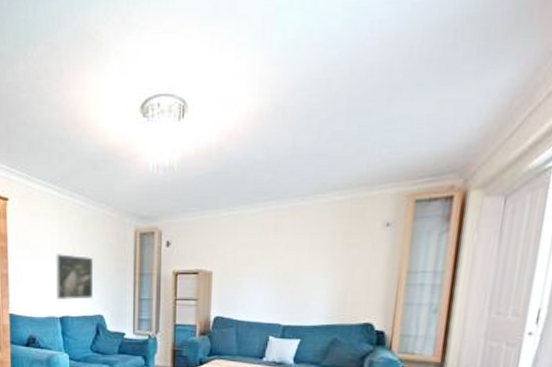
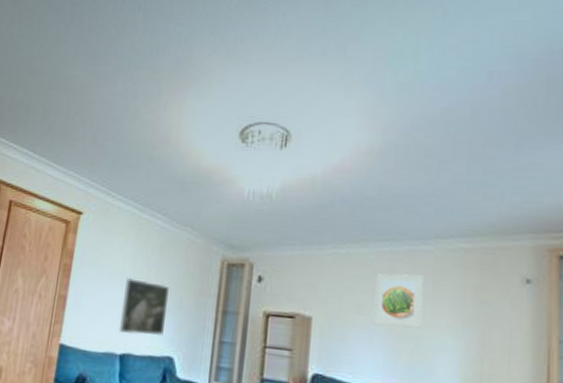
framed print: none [262,228,303,274] -> present [374,273,423,329]

